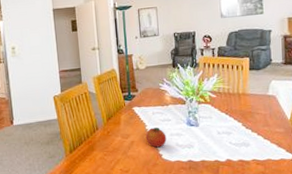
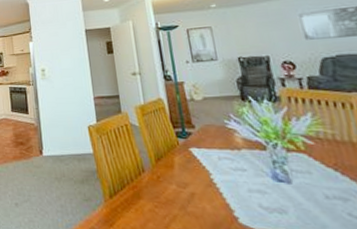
fruit: present [145,127,167,148] -> none [210,178,244,207]

